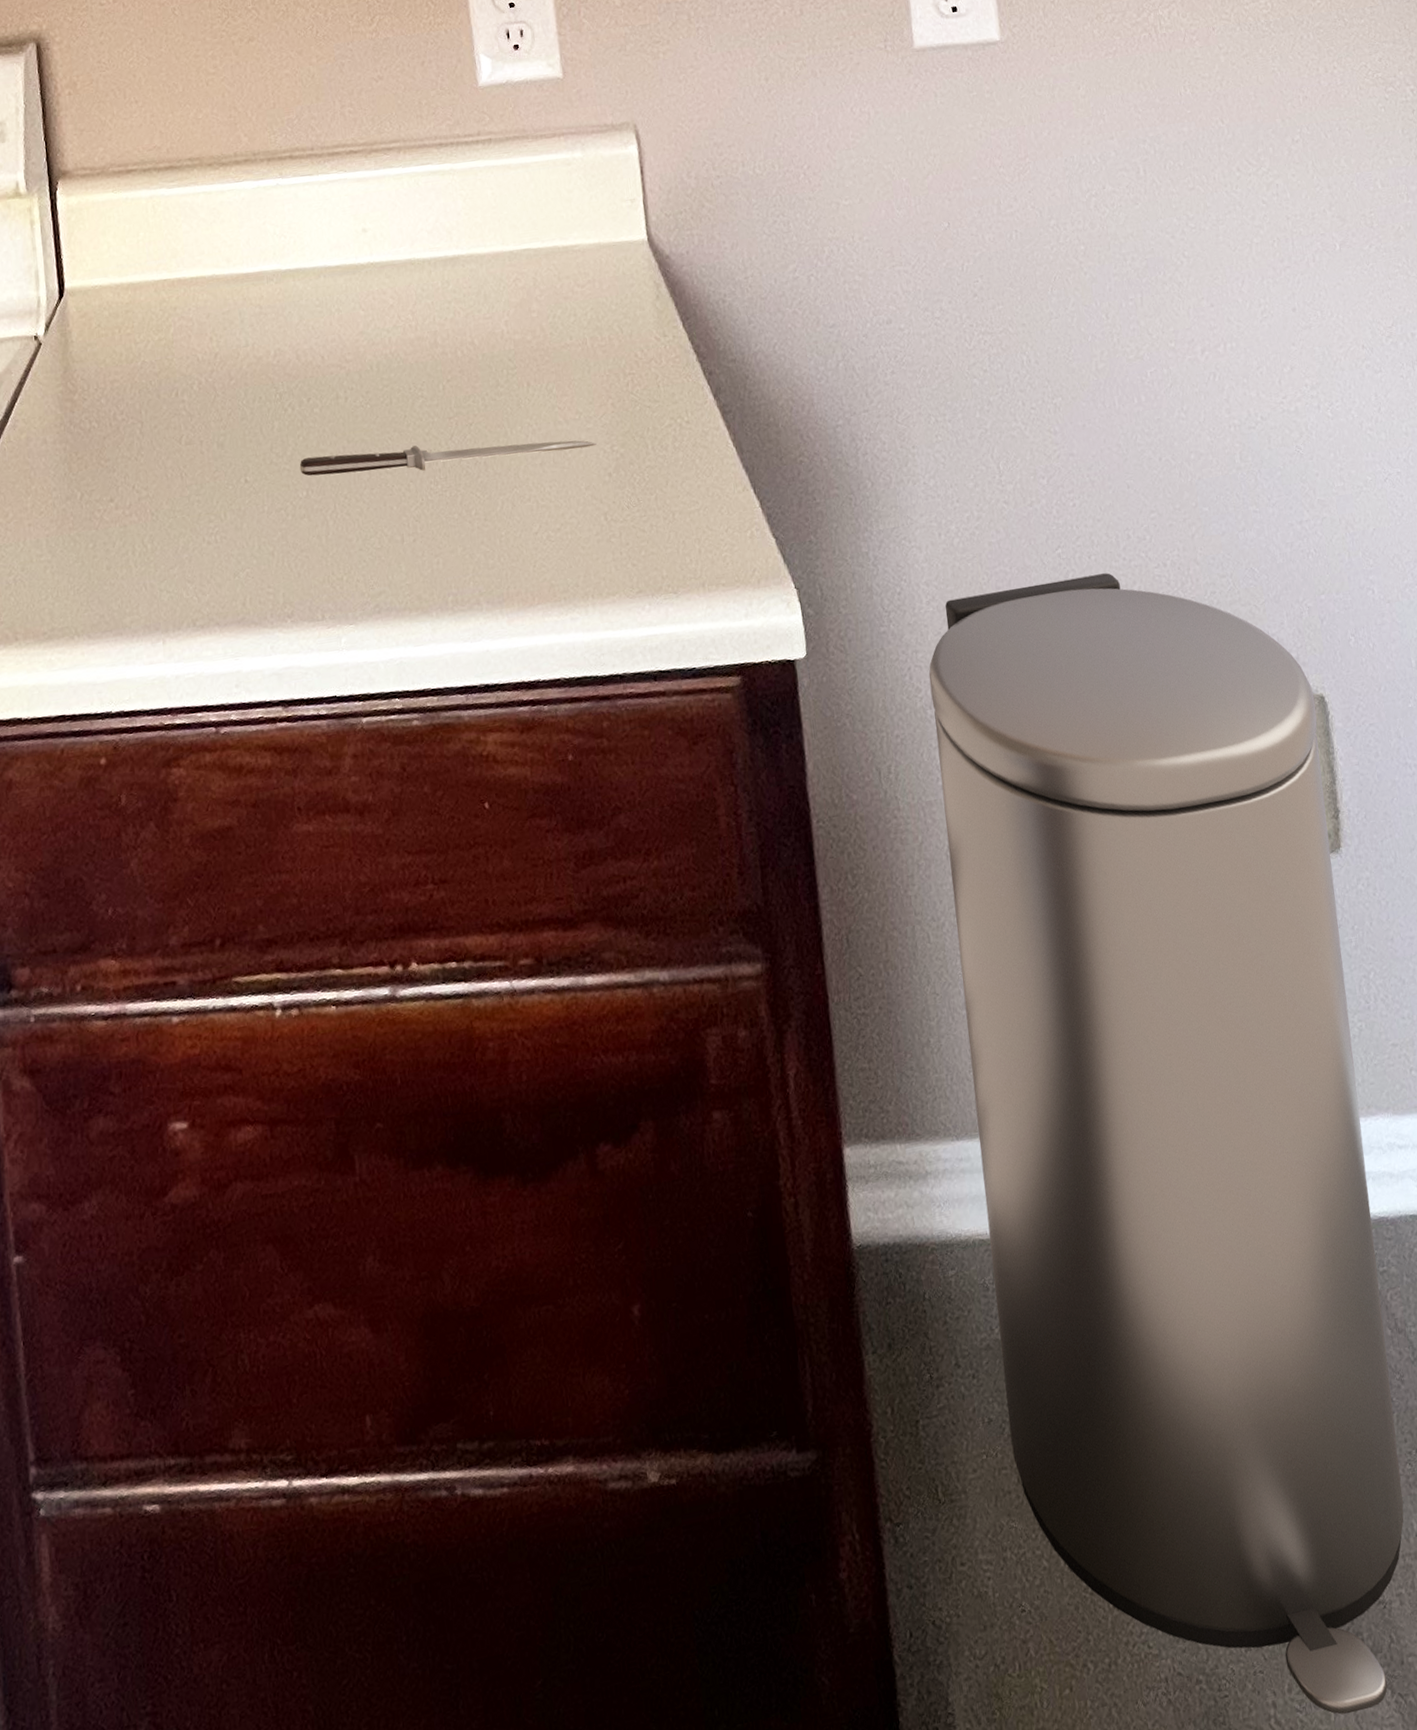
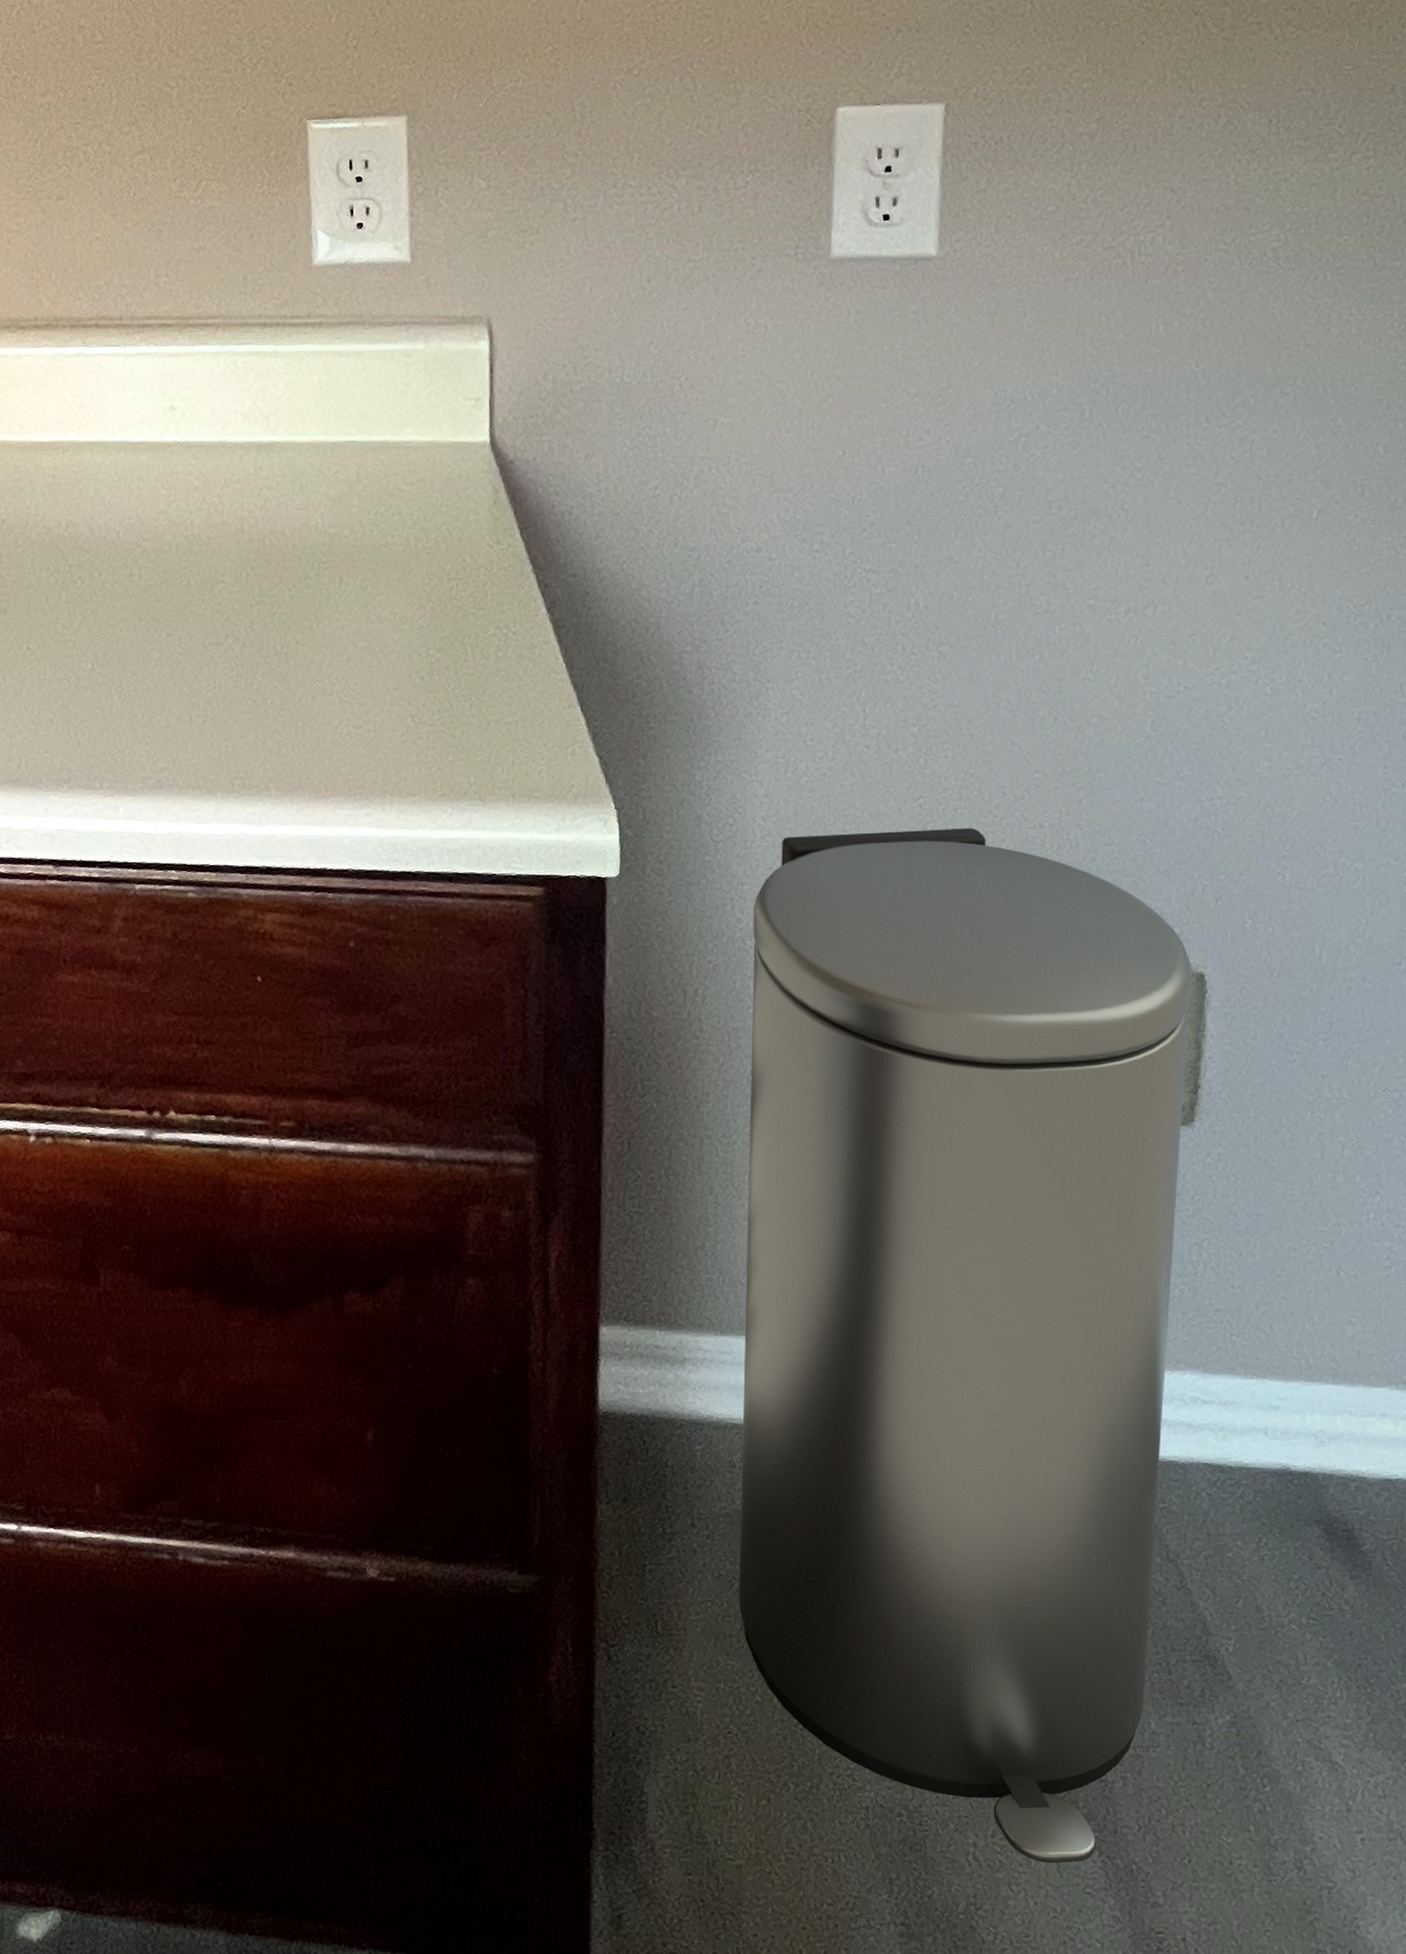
knife: present [299,440,597,476] -> none [85,630,410,655]

